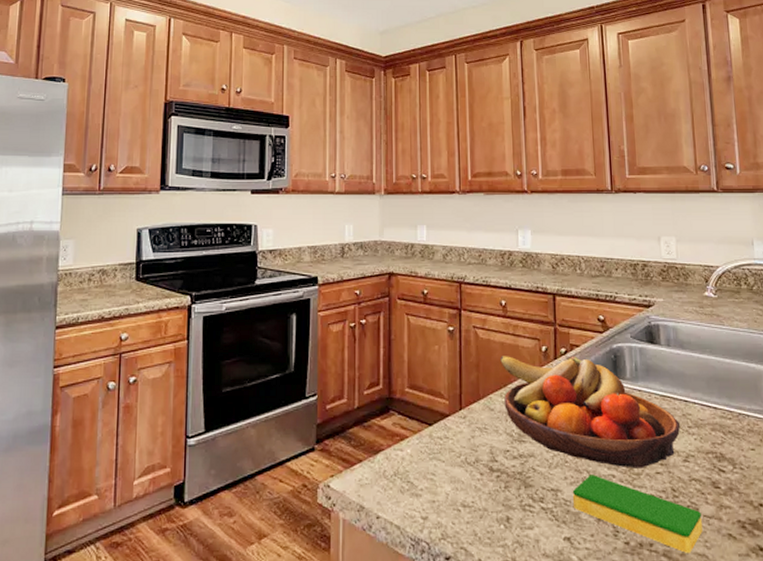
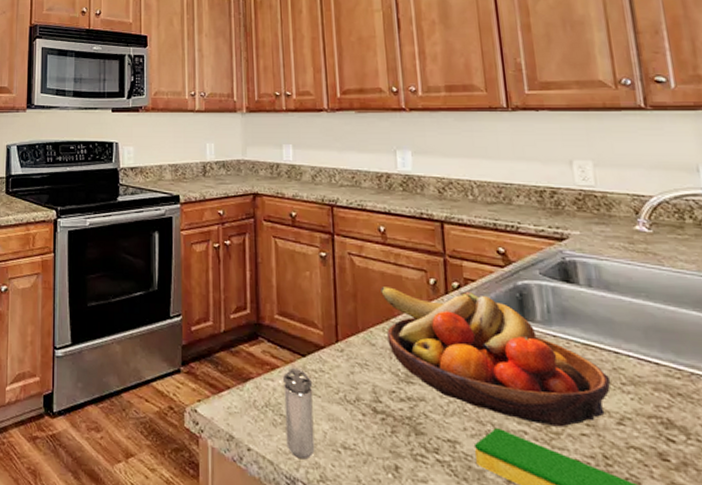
shaker: none [411,437,438,521] -> present [283,368,315,460]

